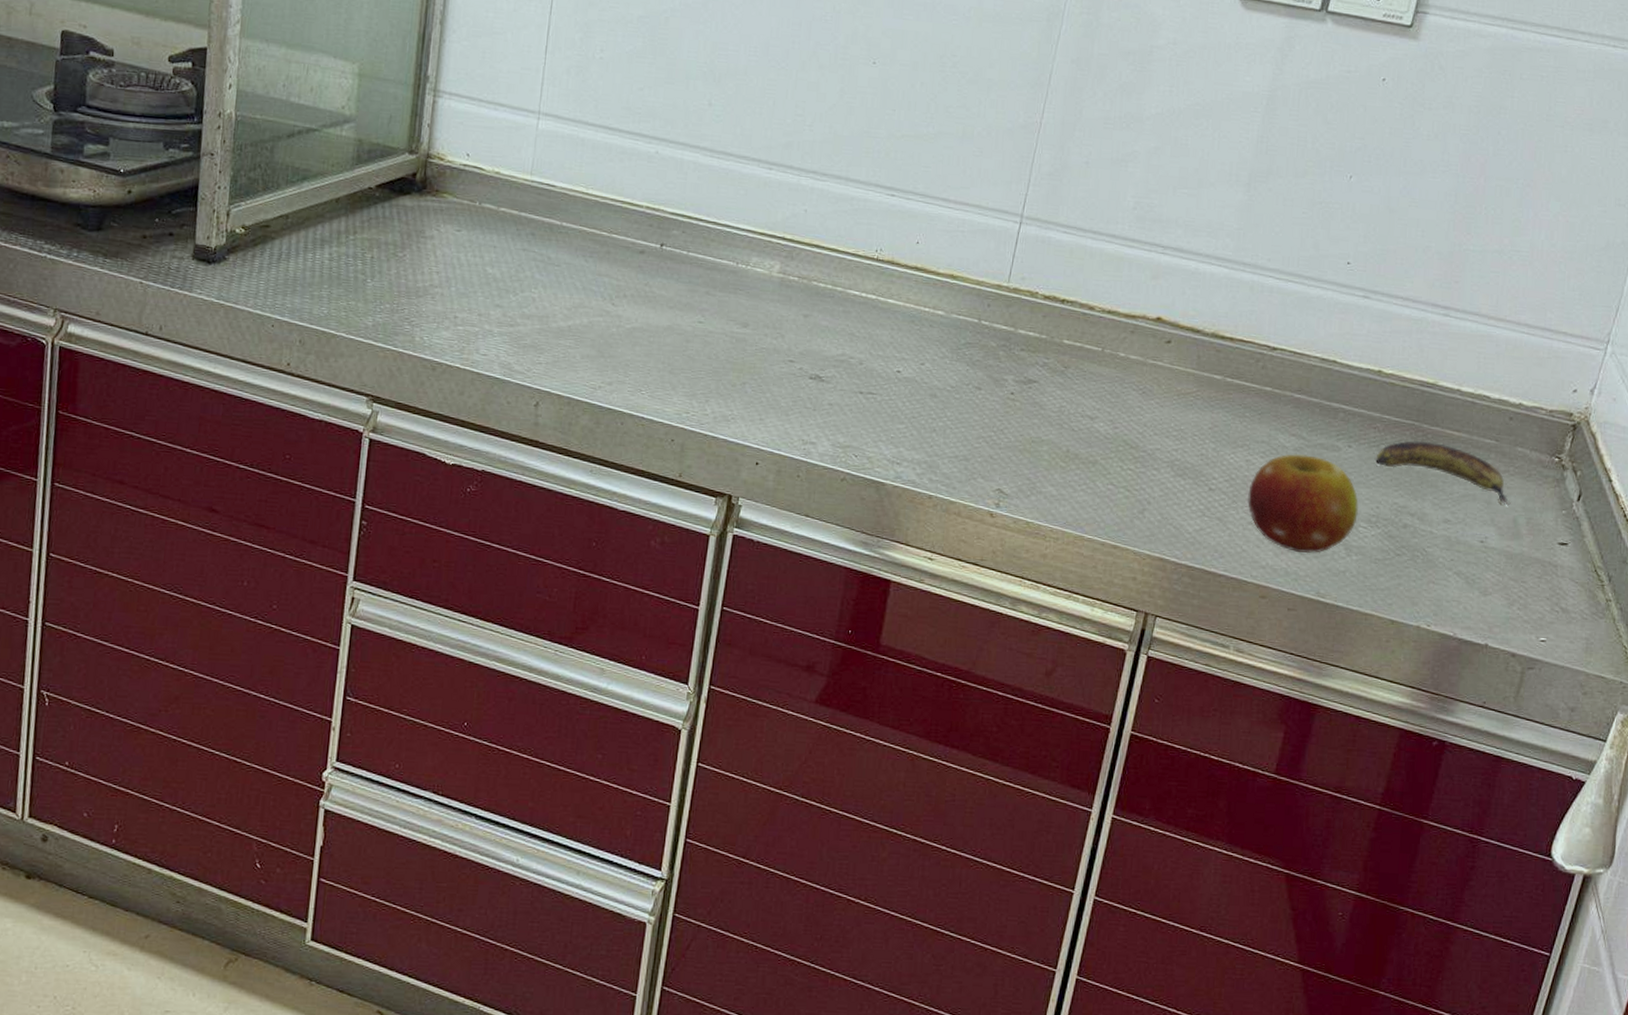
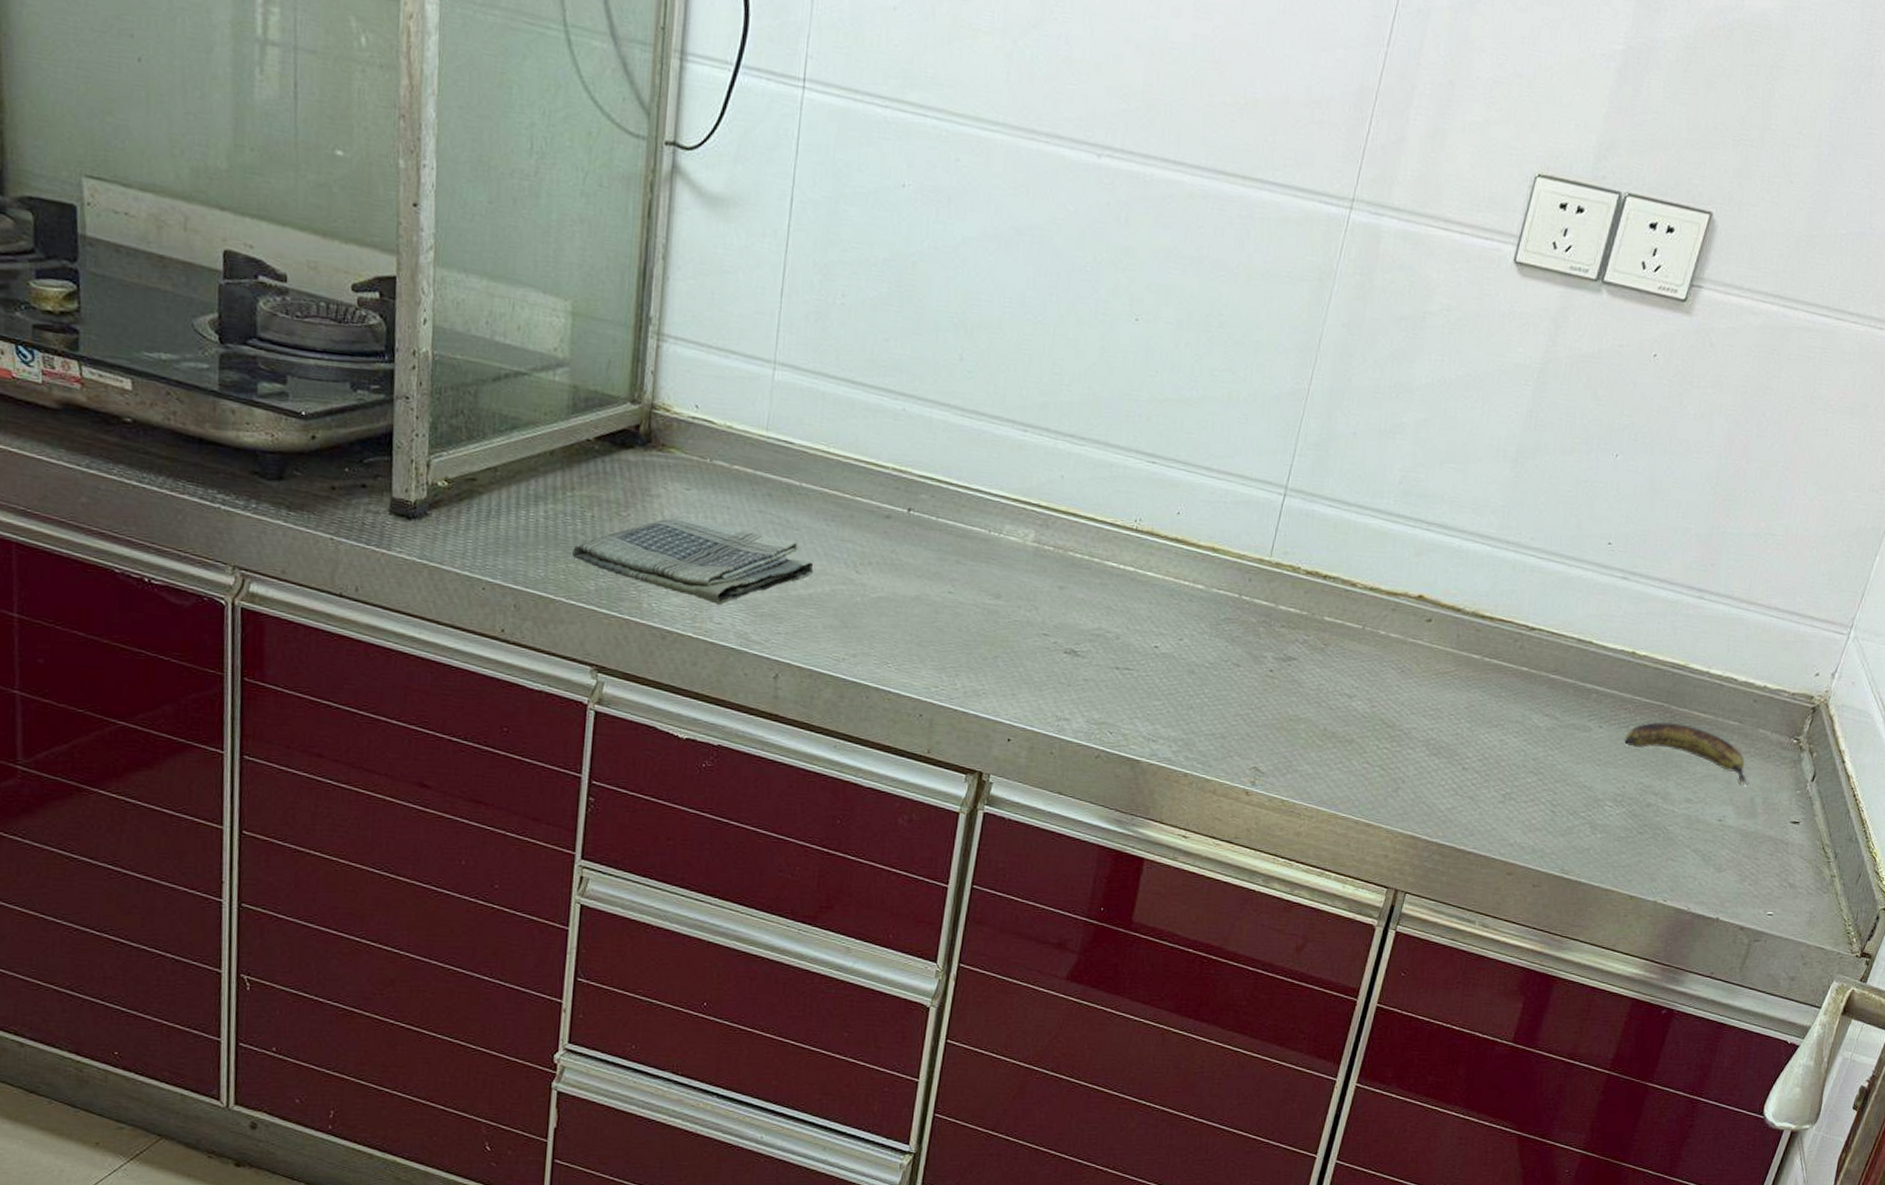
dish towel: none [353,256,573,337] -> present [573,516,814,605]
fruit: present [1248,454,1359,554] -> none [1499,734,1606,832]

